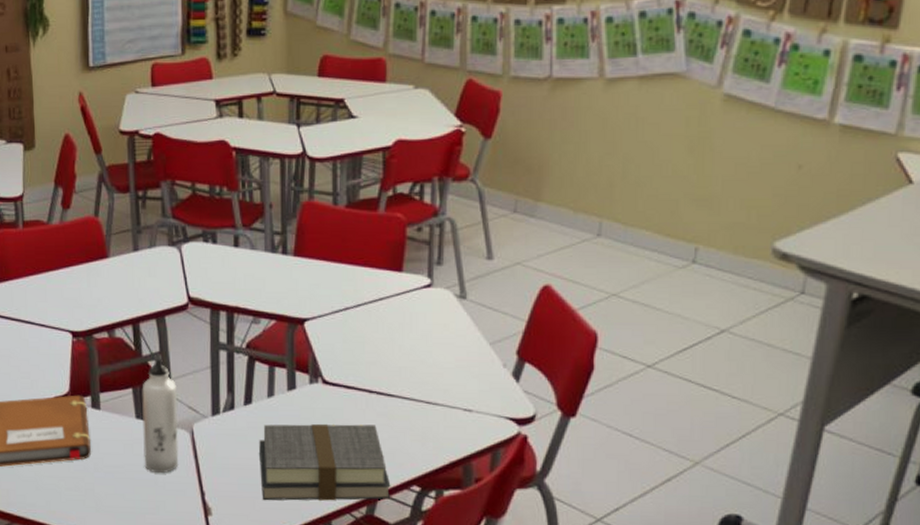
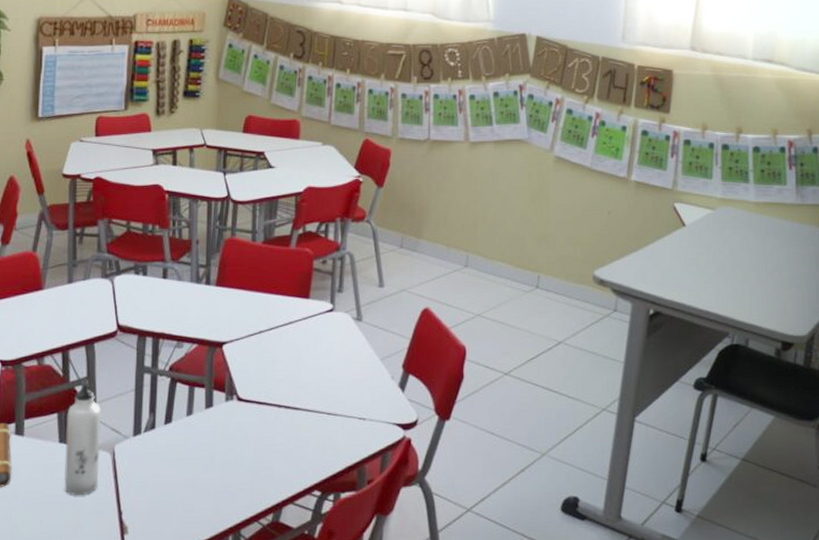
book: present [259,423,391,501] -> none [176,436,295,516]

